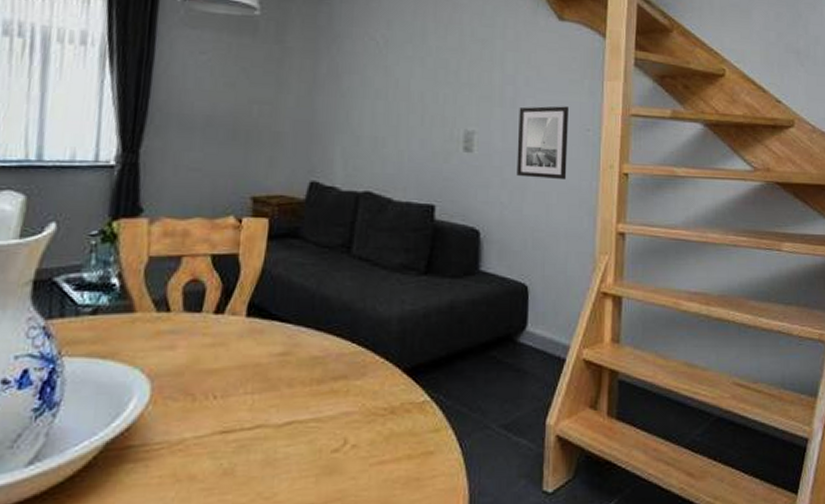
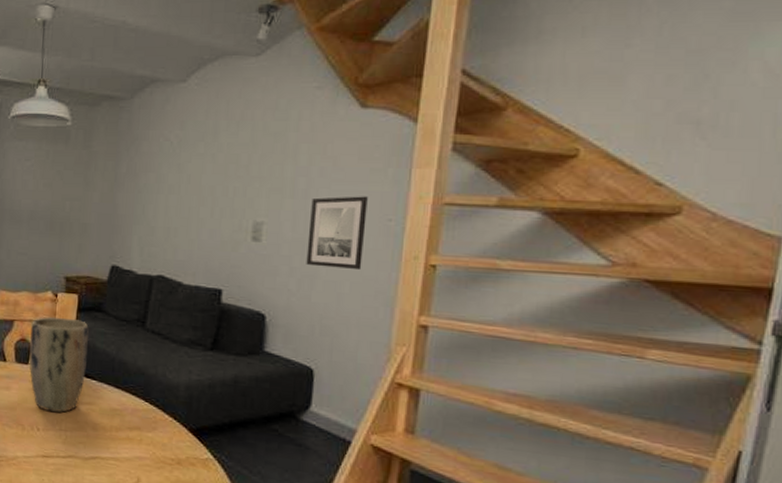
plant pot: none [203,248,283,372] -> present [29,317,89,413]

